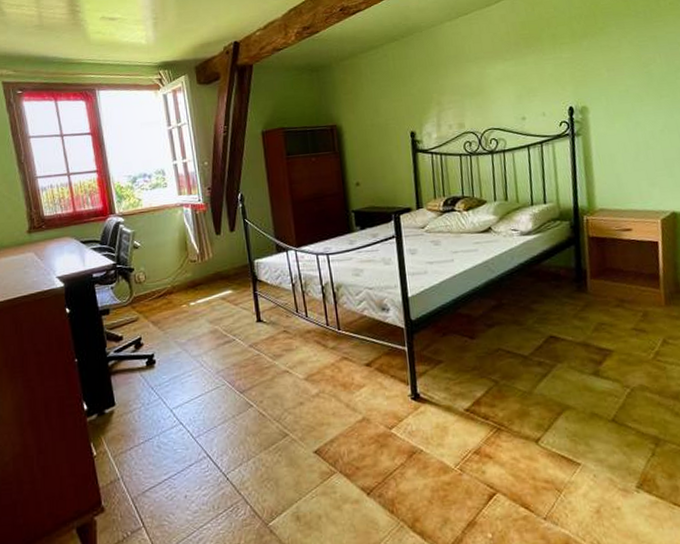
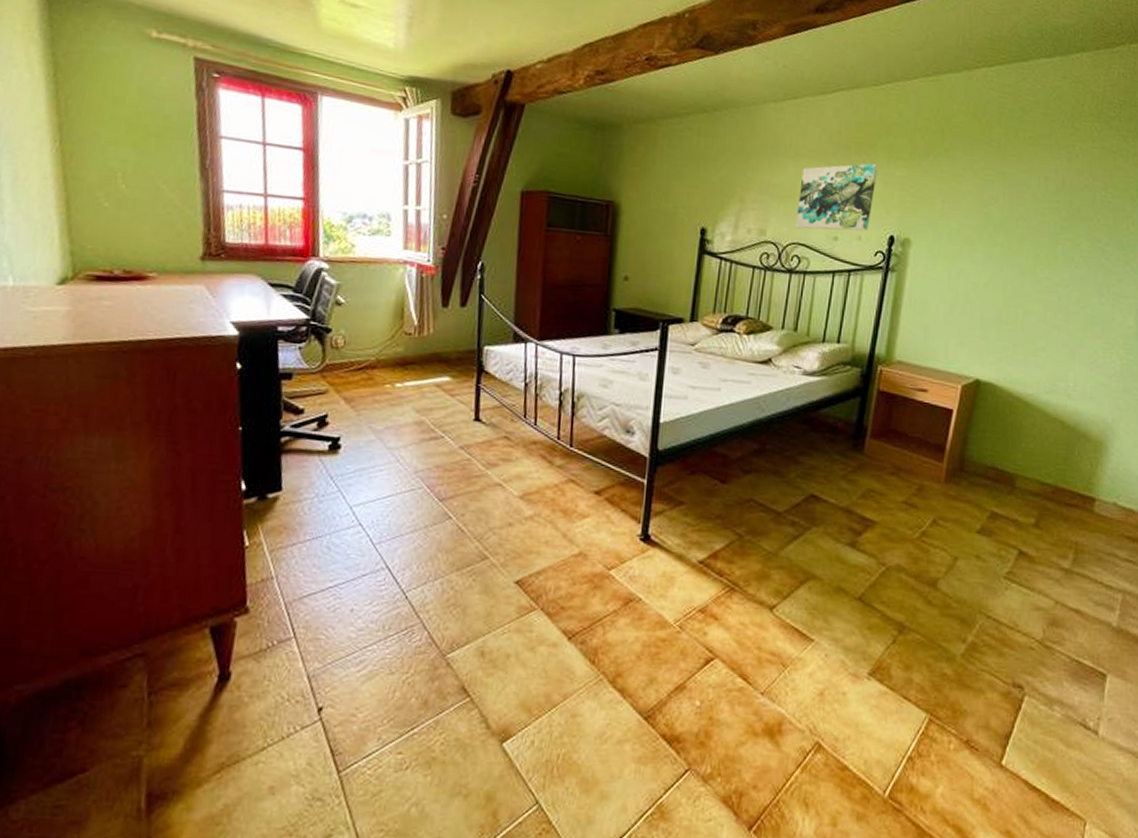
wall art: none [484,52,550,117] -> present [795,163,878,231]

